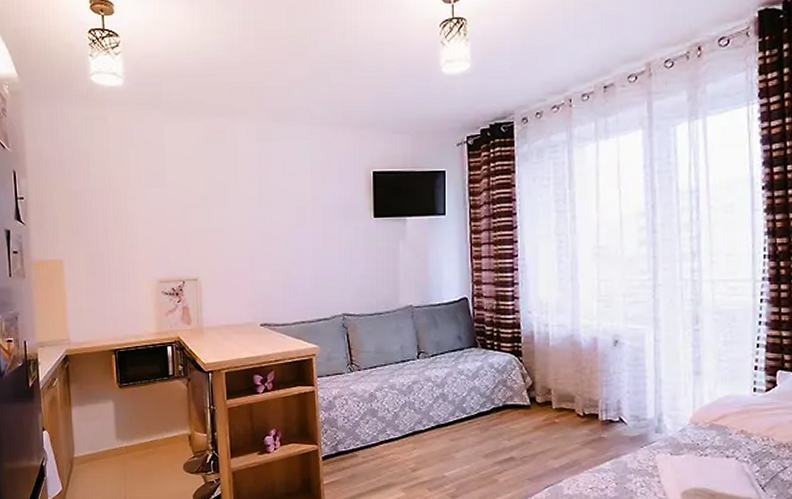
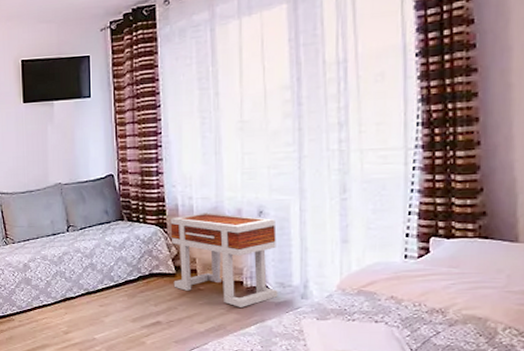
side table: none [525,341,633,442] -> present [170,213,278,307]

